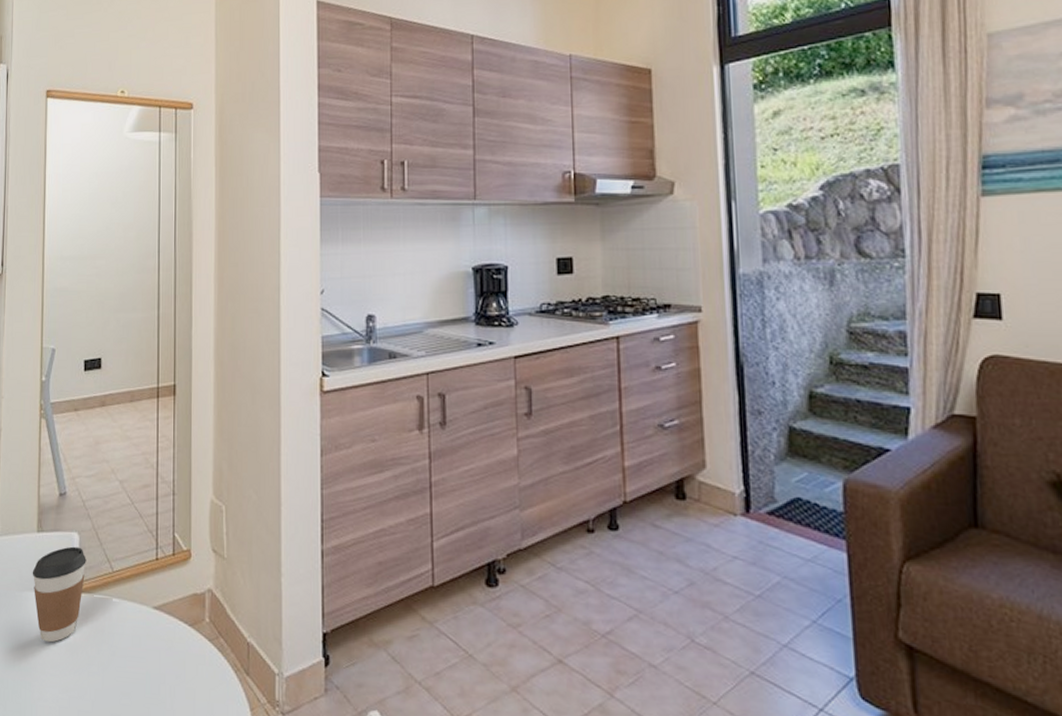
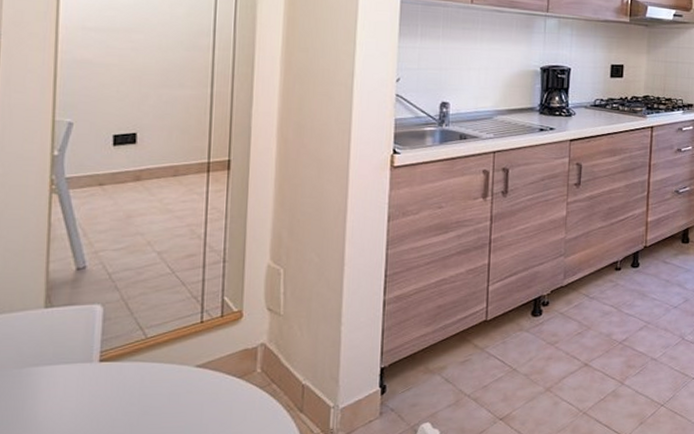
coffee cup: present [32,546,86,643] -> none [37,318,112,414]

